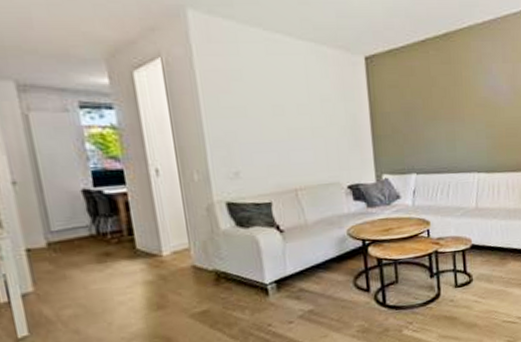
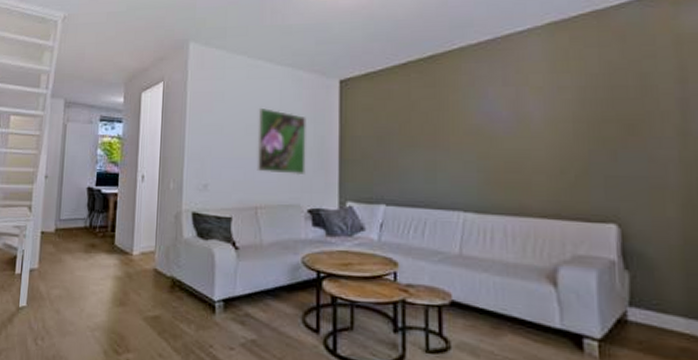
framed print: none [284,86,341,155] -> present [256,107,306,176]

